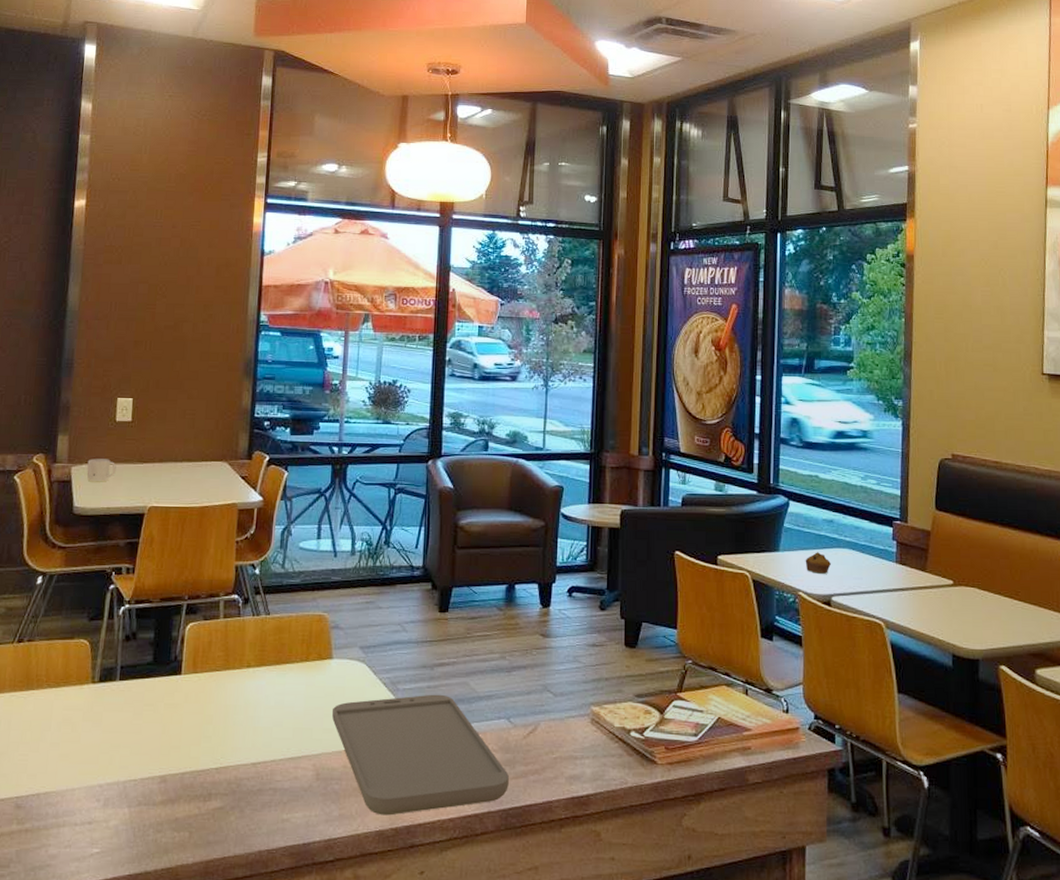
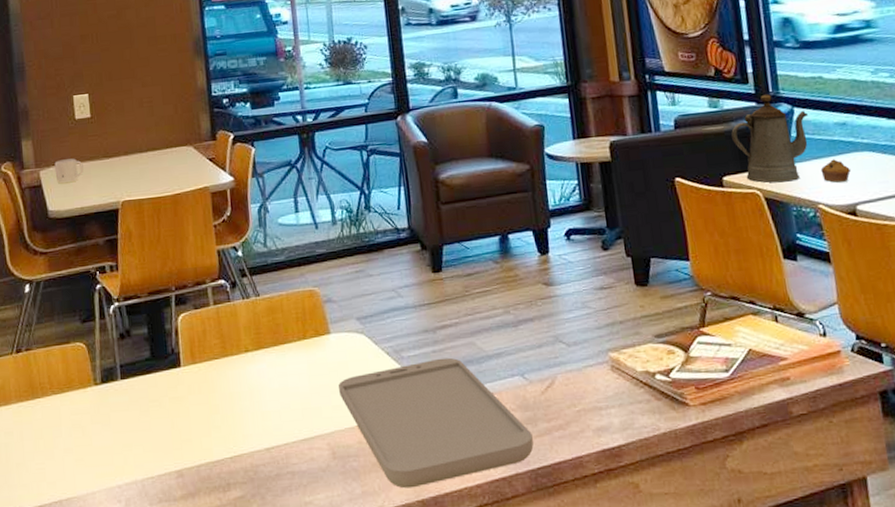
coffee pot: none [731,484,801,567] -> present [731,93,808,183]

